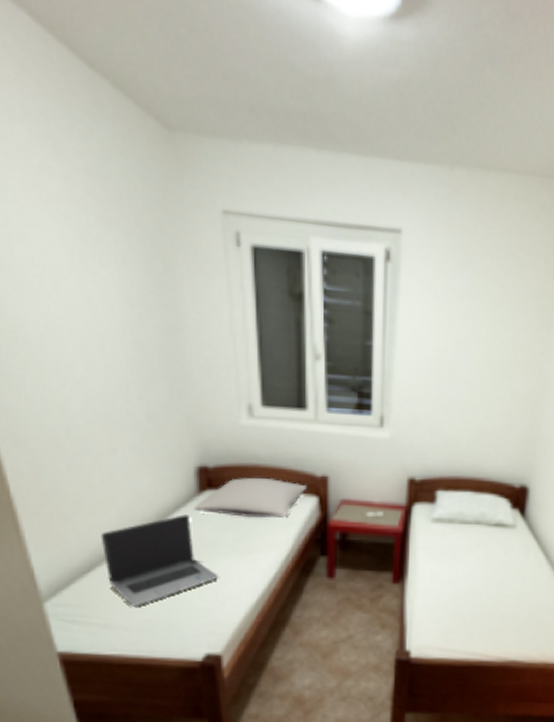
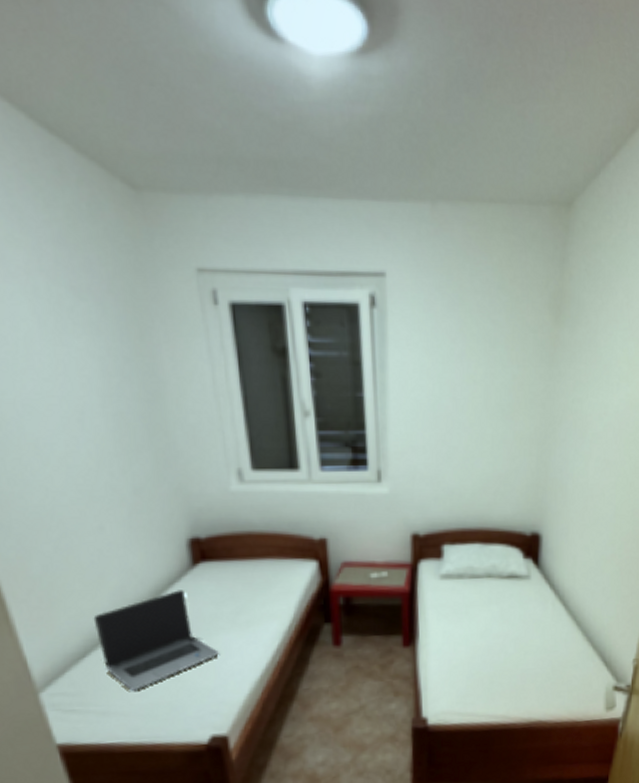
pillow: present [194,477,308,518] -> none [188,544,306,589]

